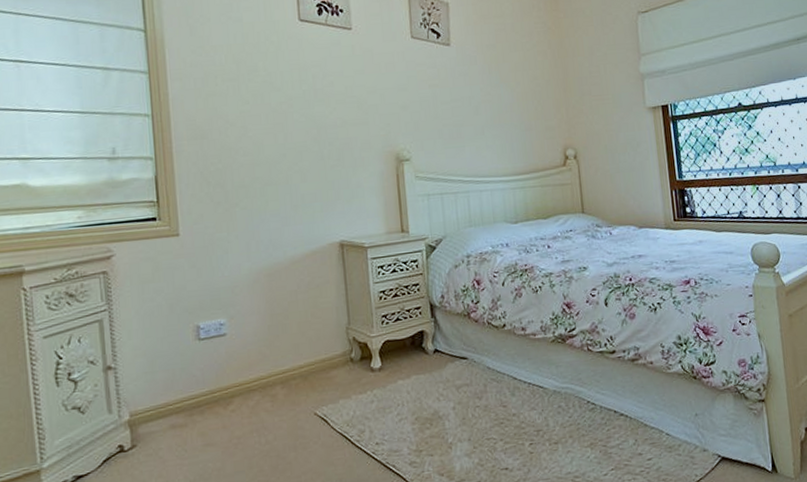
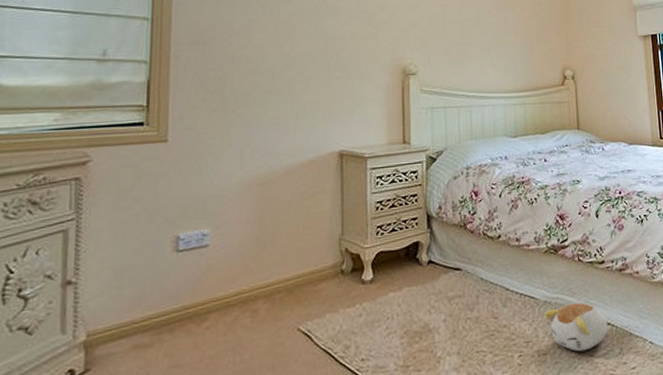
plush toy: none [554,392,622,442] -> present [544,302,608,352]

